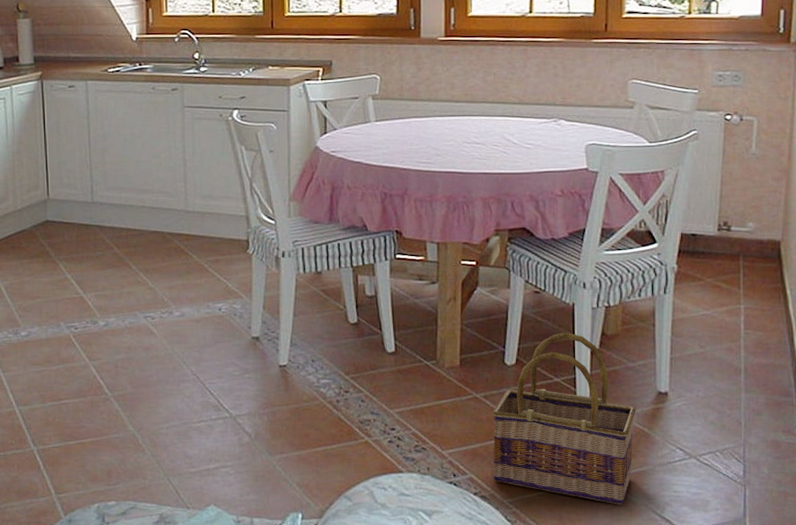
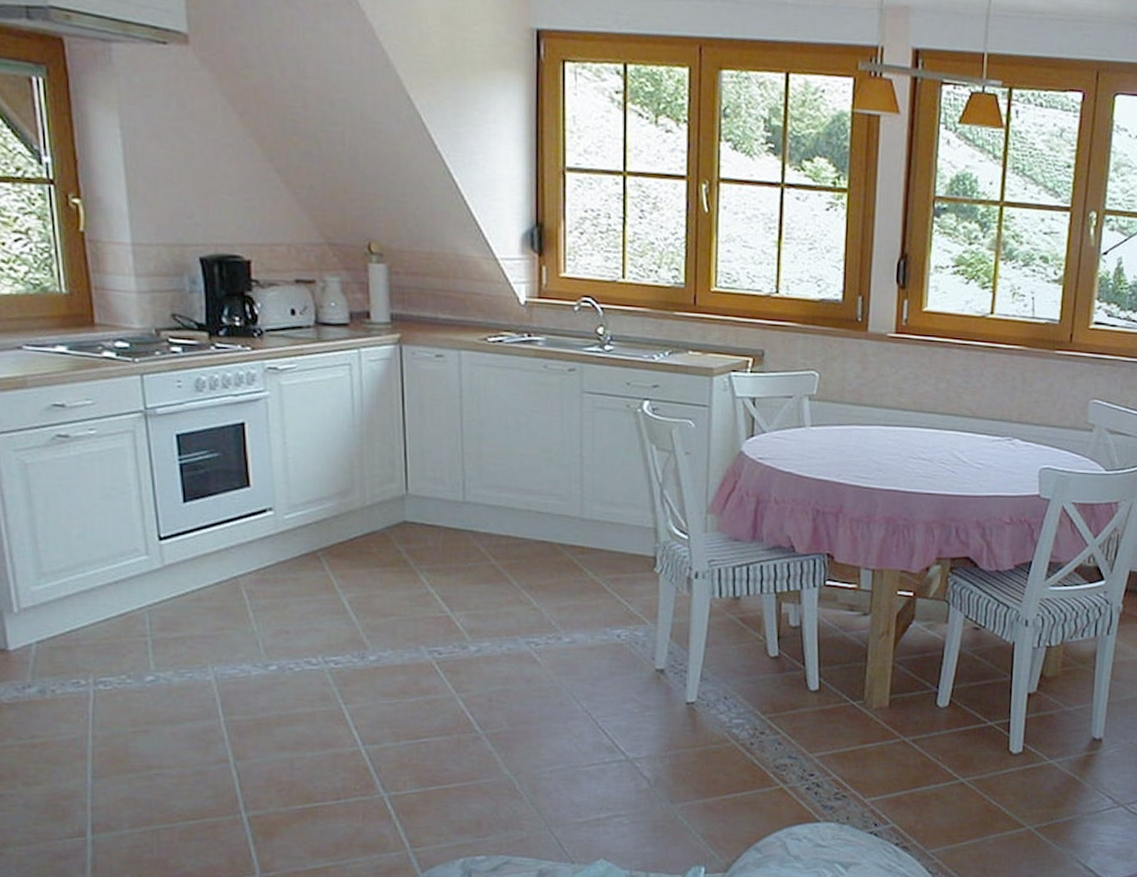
basket: present [492,332,636,505] -> none [916,672,1069,855]

